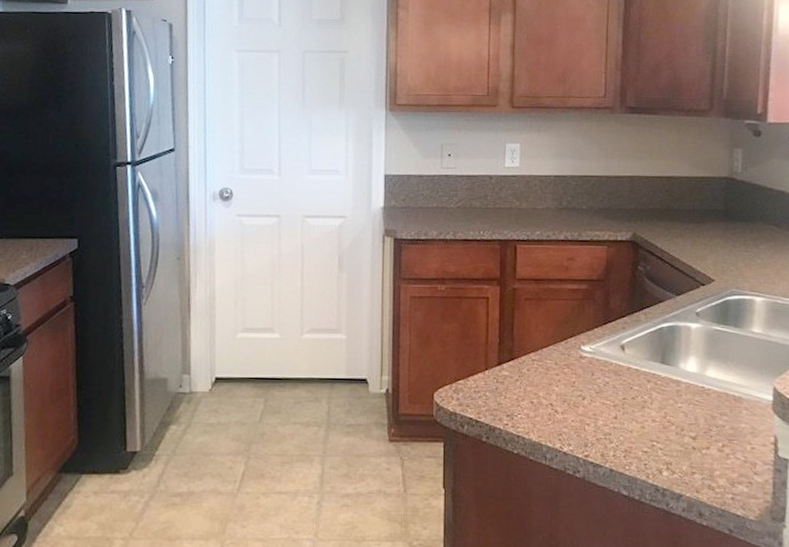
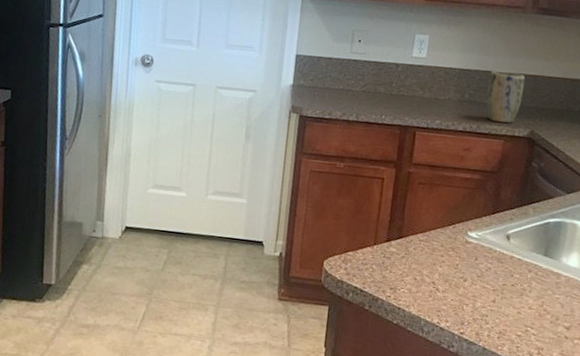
plant pot: none [585,174,622,228] -> present [486,70,525,124]

